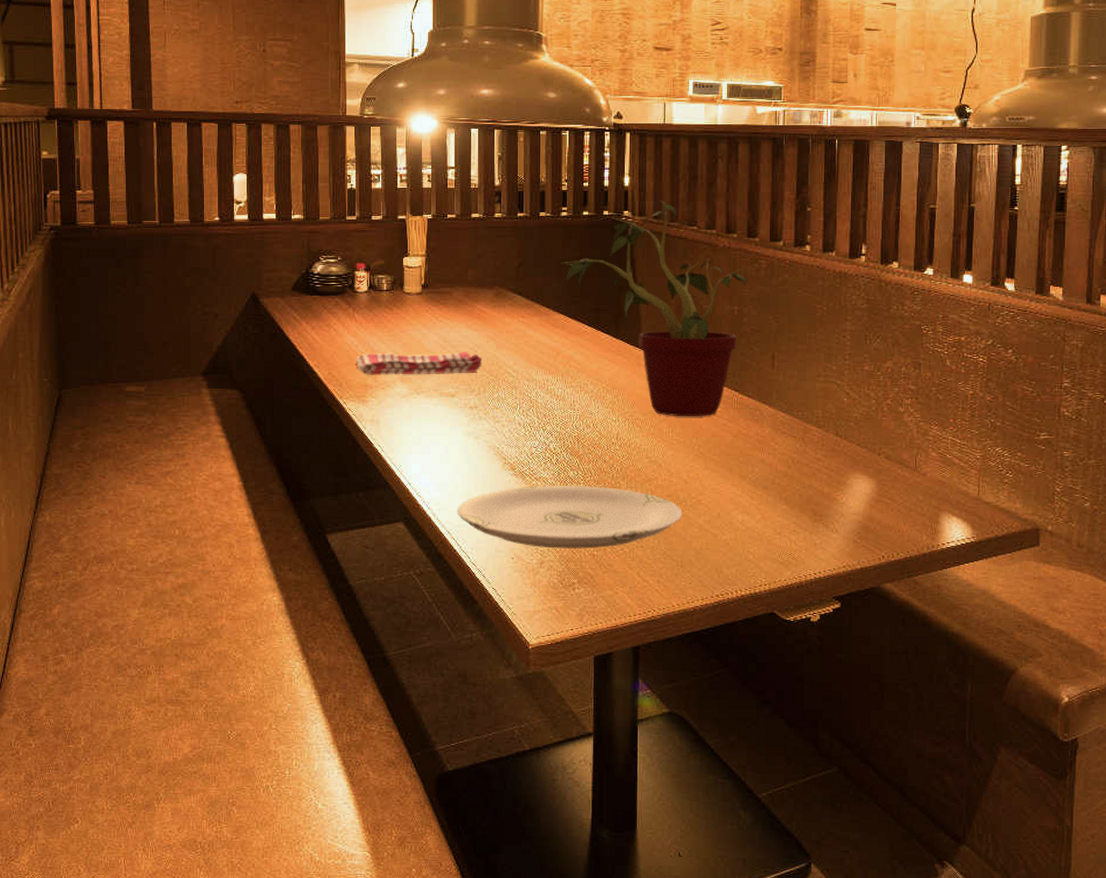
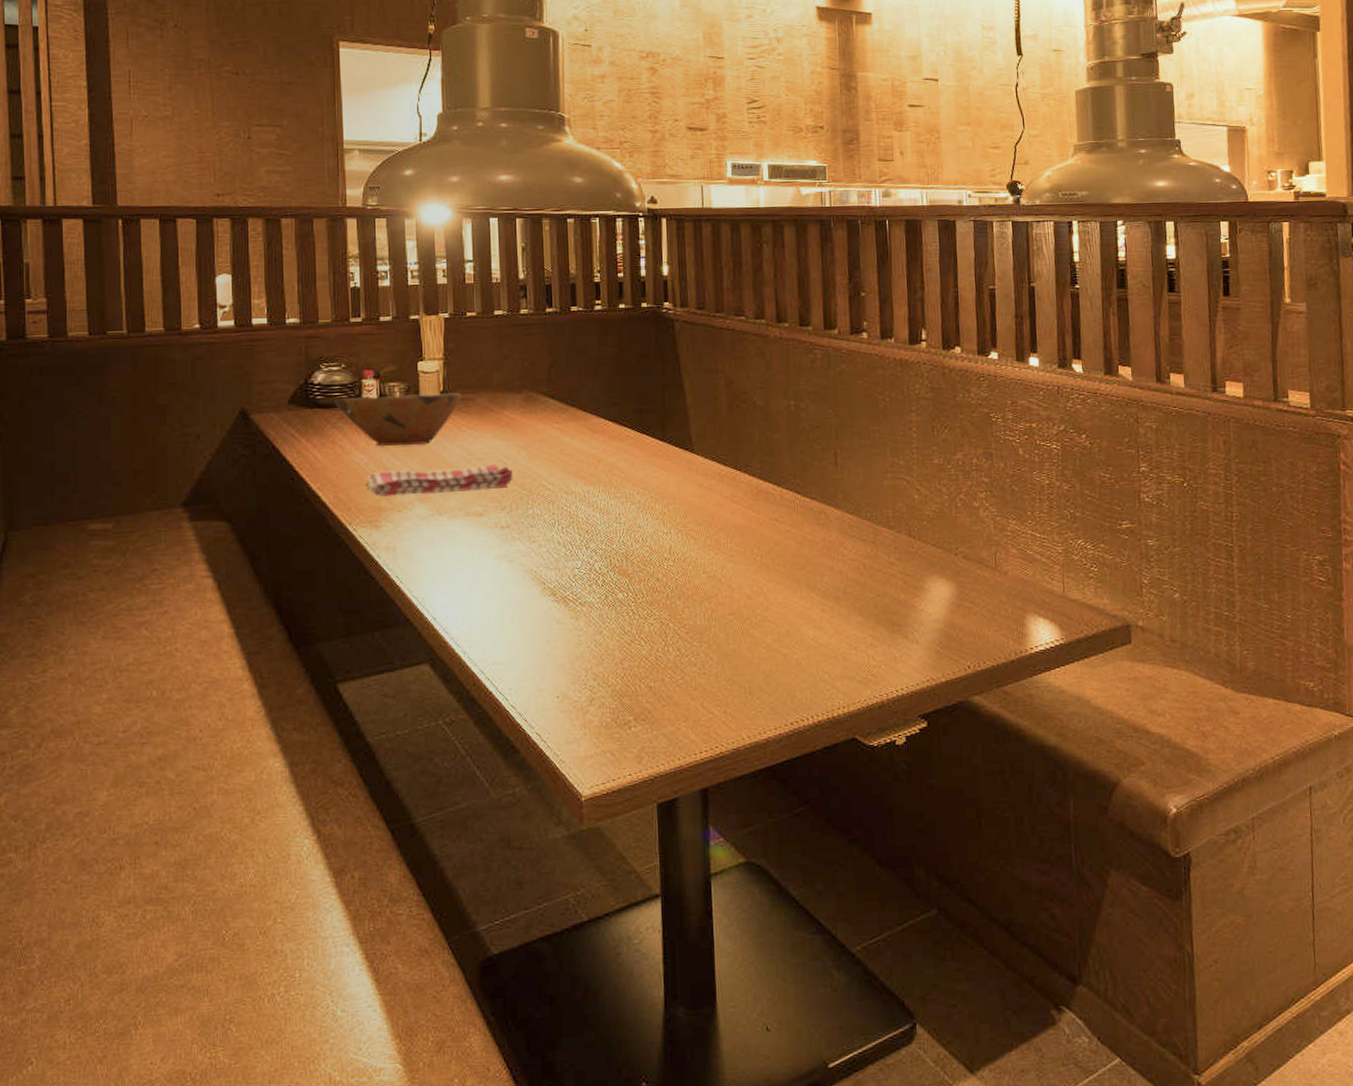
bowl: none [330,286,440,332] -> present [333,393,462,447]
plate: present [457,486,683,549] -> none [491,608,748,683]
potted plant: present [561,200,748,417] -> none [597,289,803,525]

